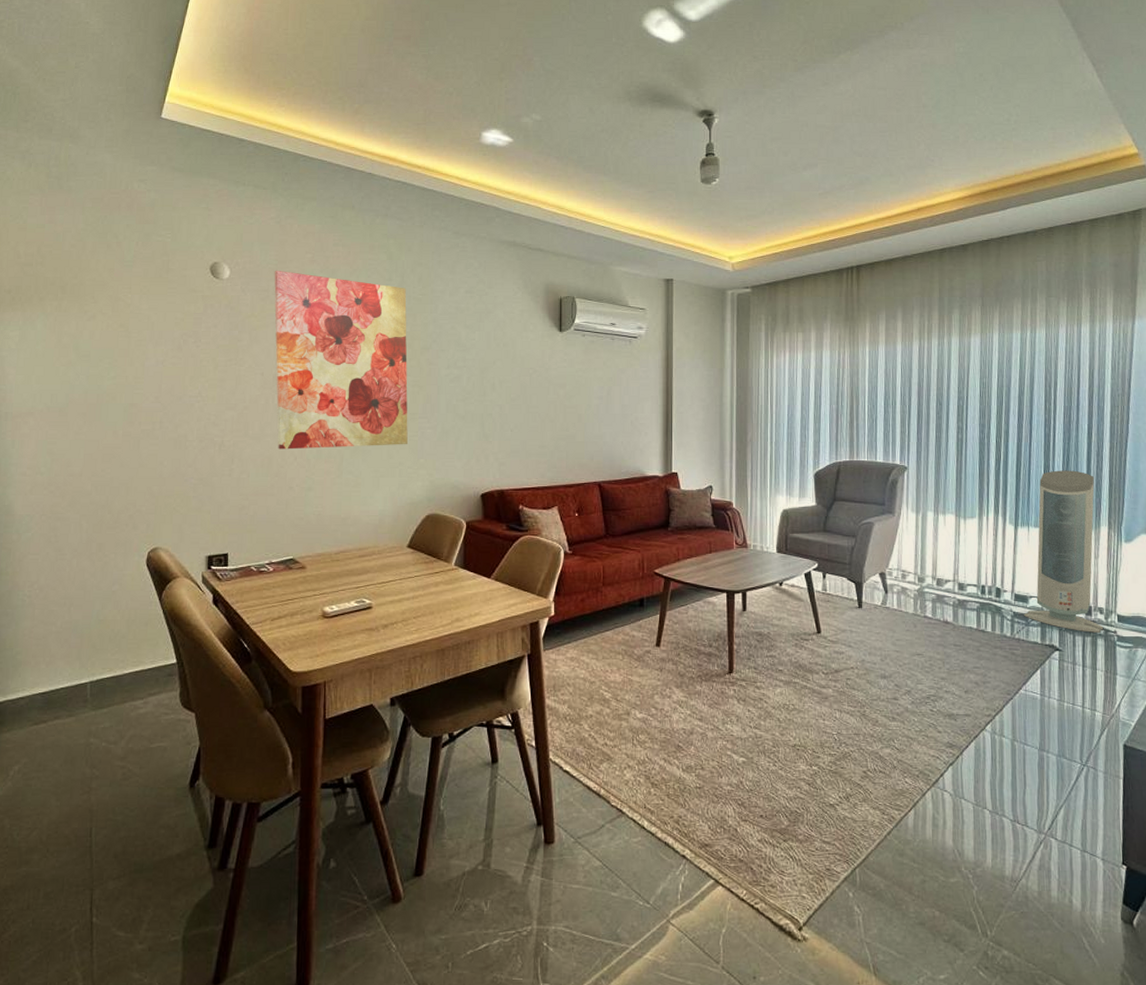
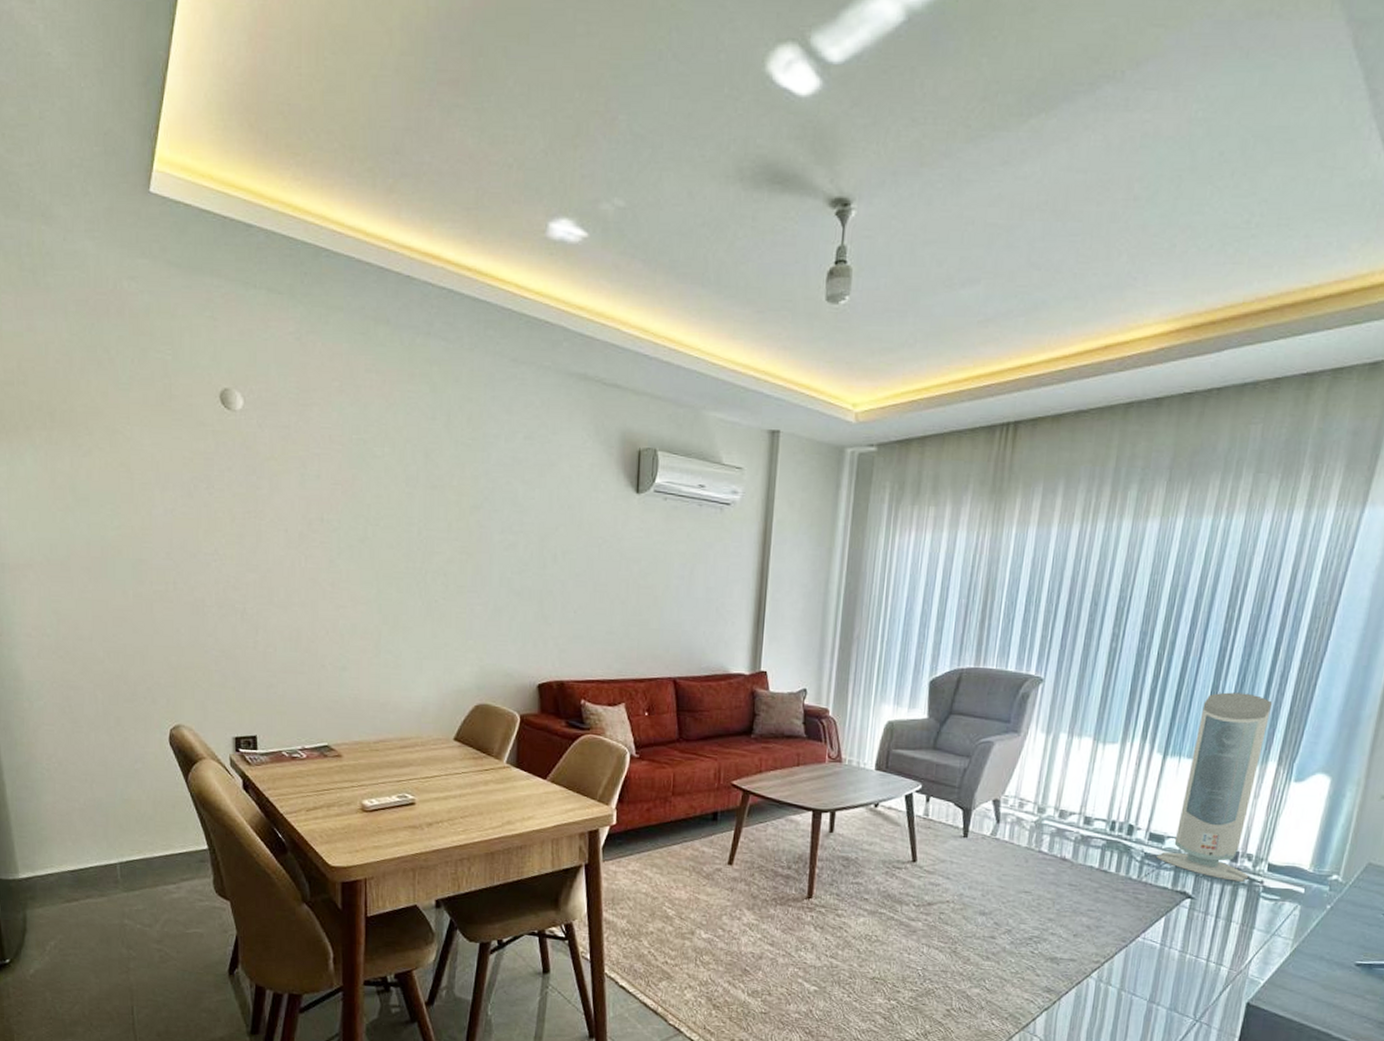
wall art: present [274,270,408,450] -> none [295,401,455,623]

